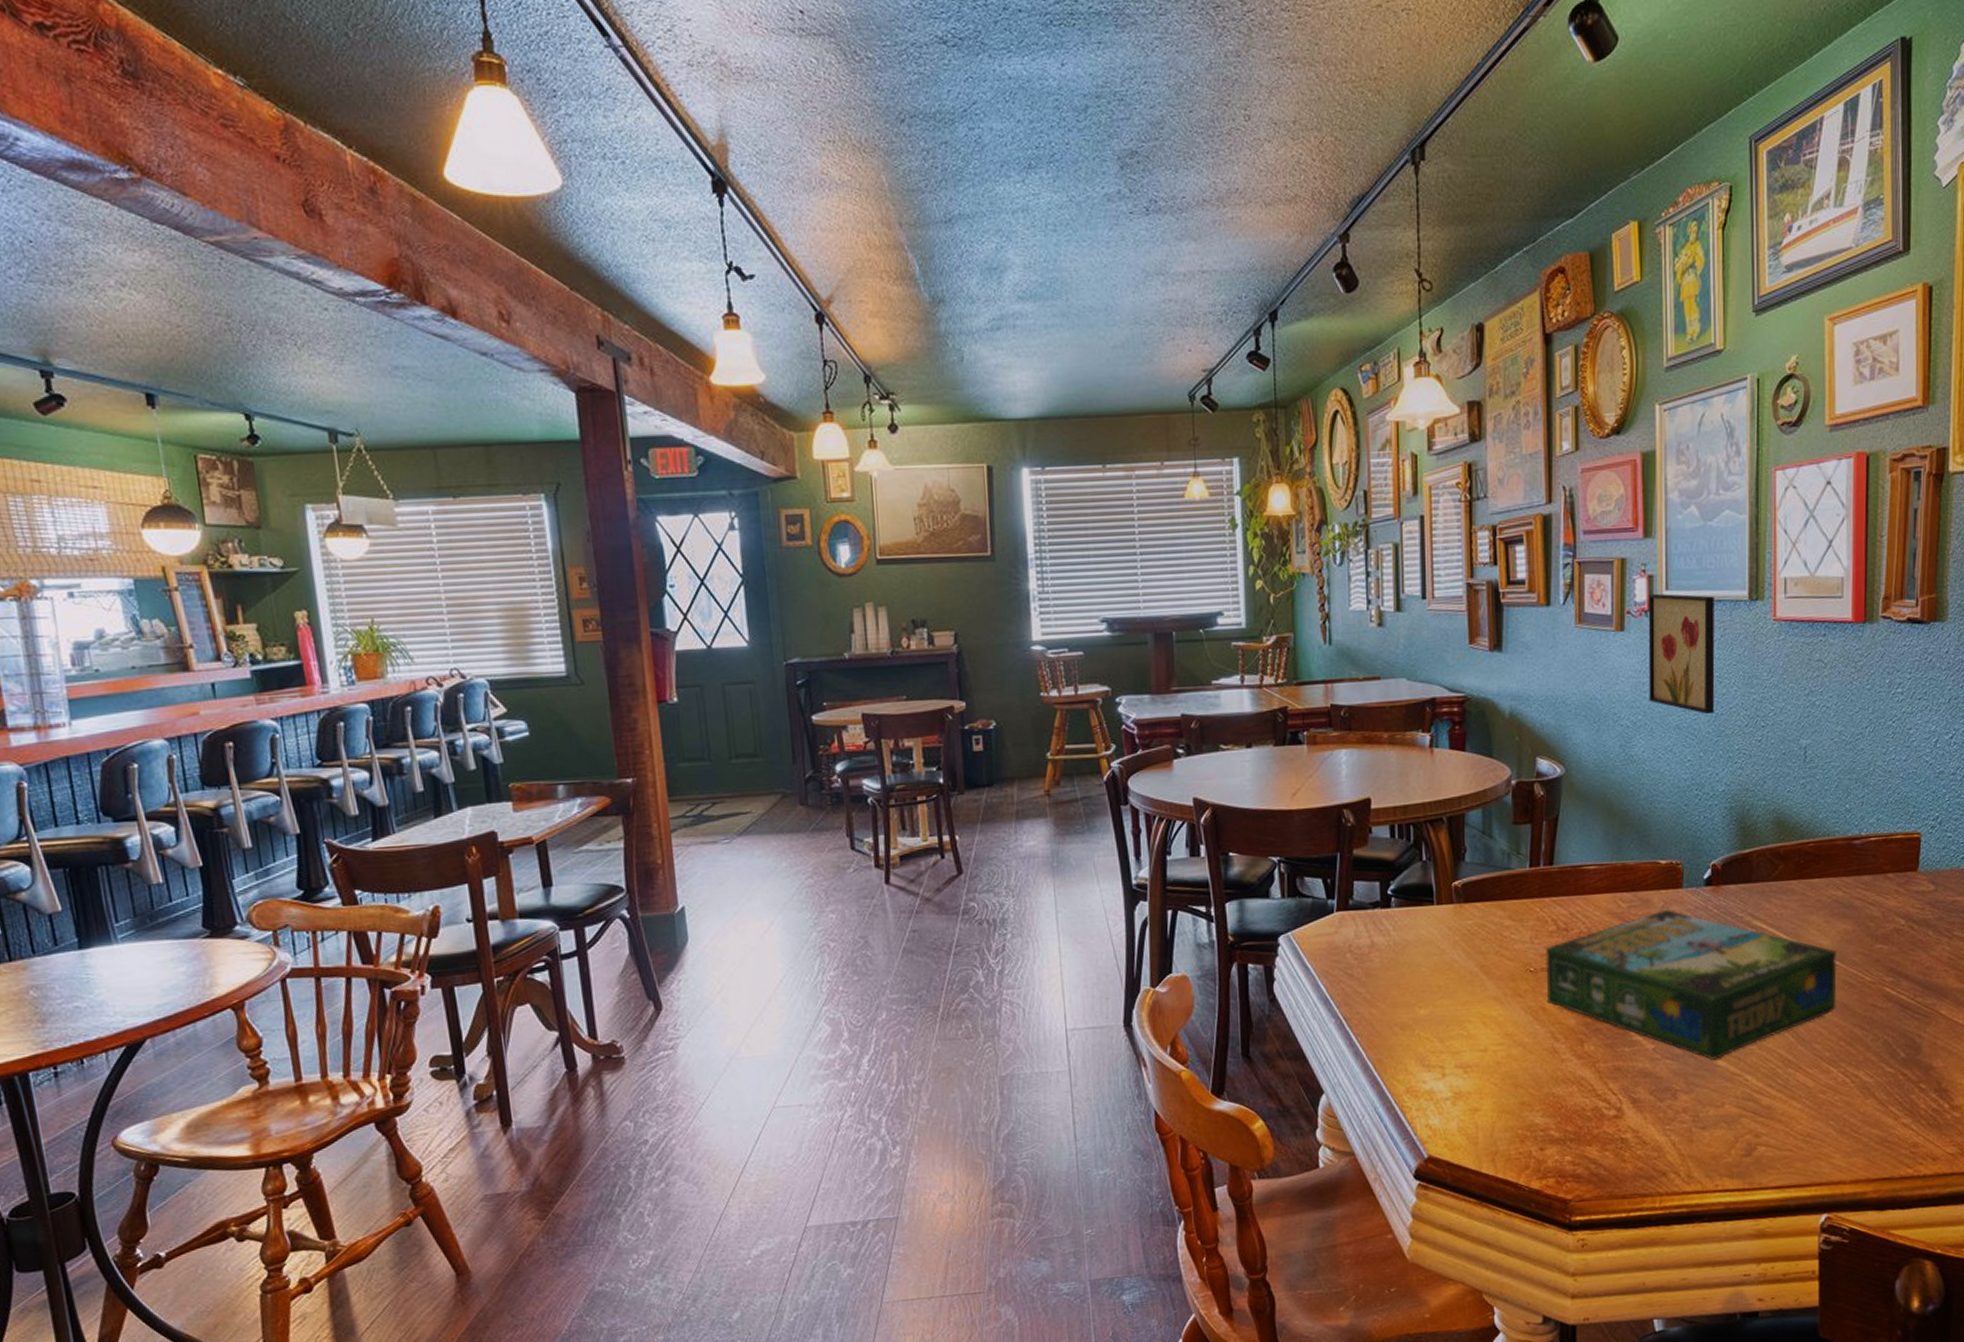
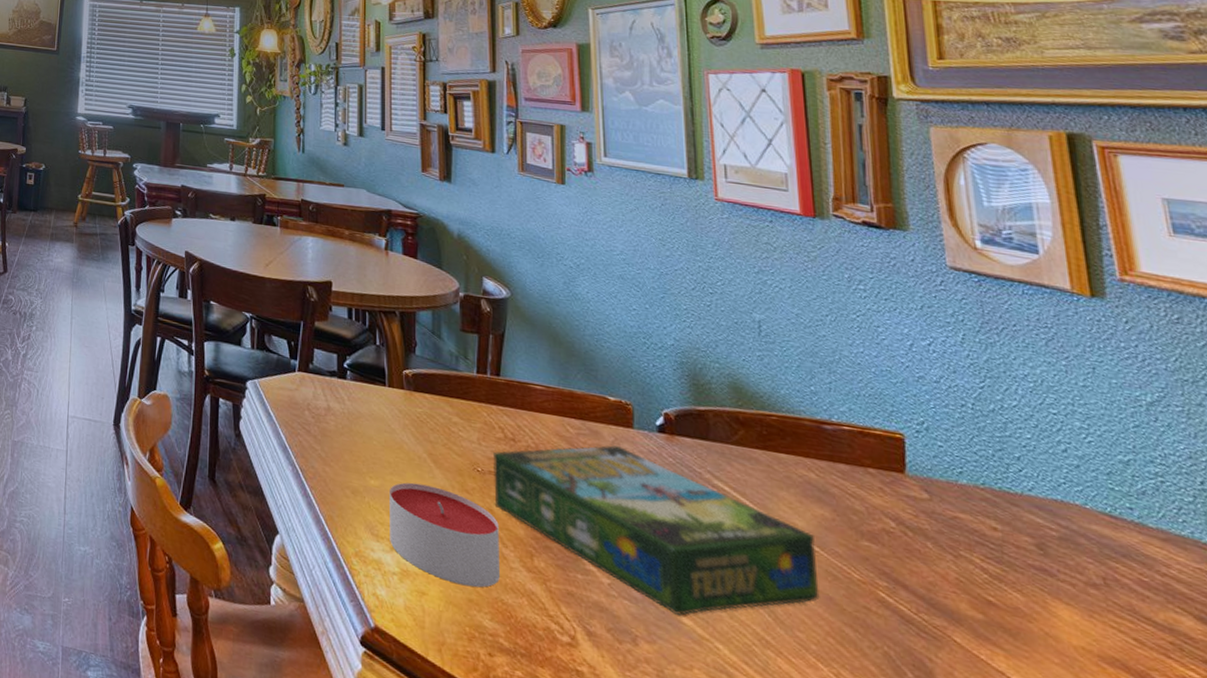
candle: none [1440,999,1551,1092] -> present [390,482,500,588]
wall art: present [1648,593,1715,715] -> none [587,157,659,272]

